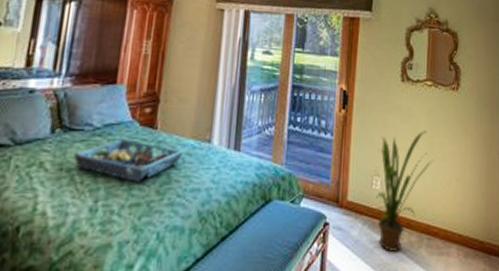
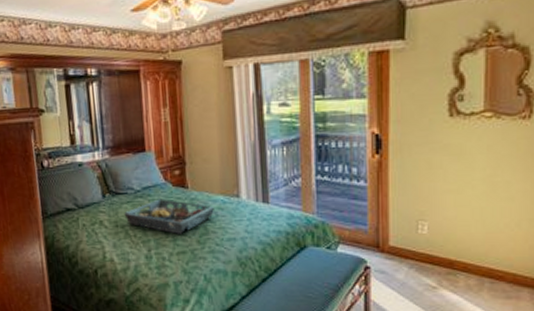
house plant: present [375,131,434,252] -> none [420,169,497,294]

